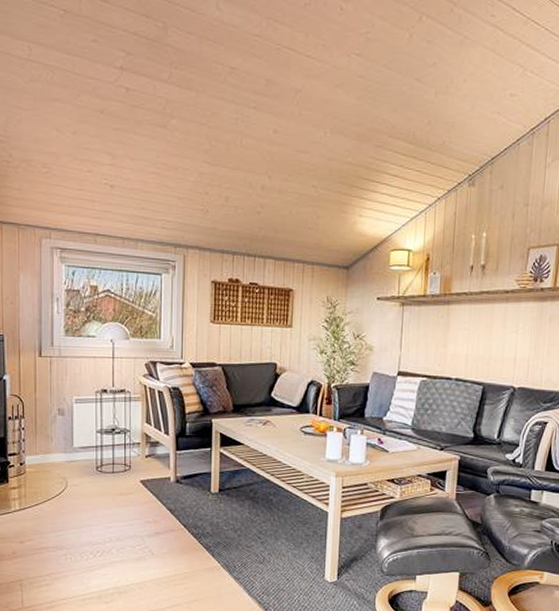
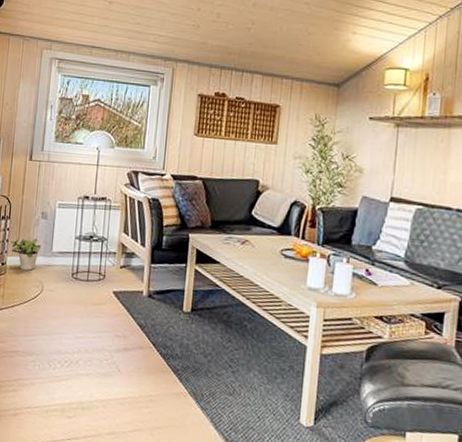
potted plant: none [27,435,61,468] -> present [10,237,42,271]

